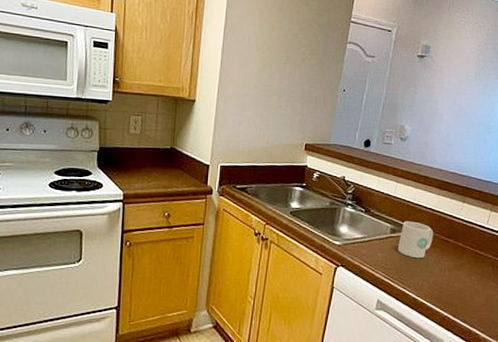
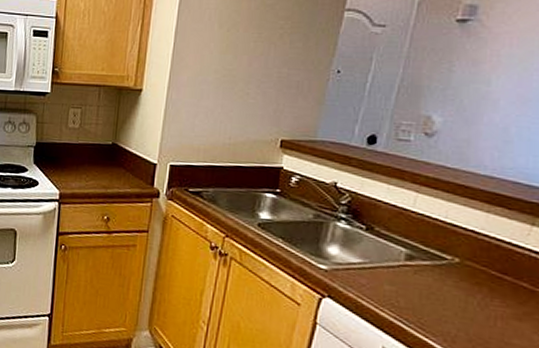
mug: present [397,221,434,259] -> none [415,245,478,299]

